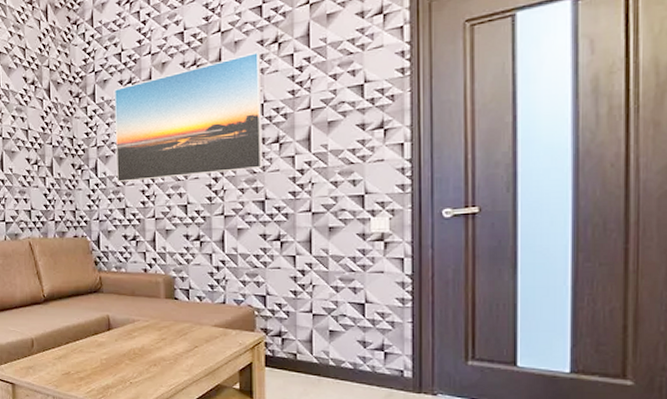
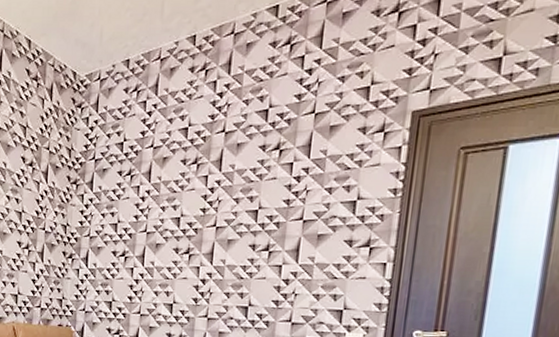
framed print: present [113,51,263,183] -> none [106,157,261,276]

